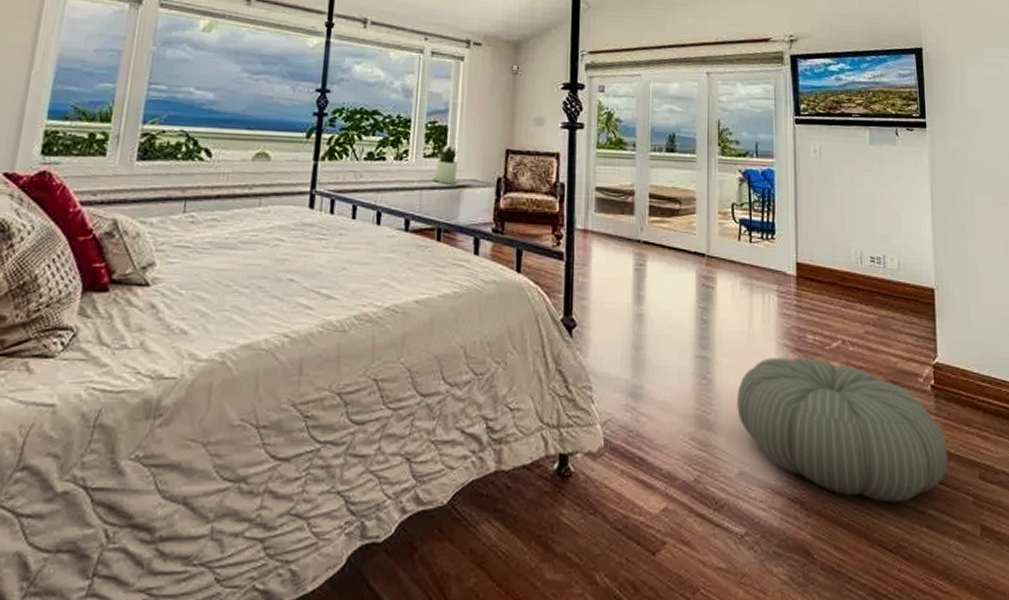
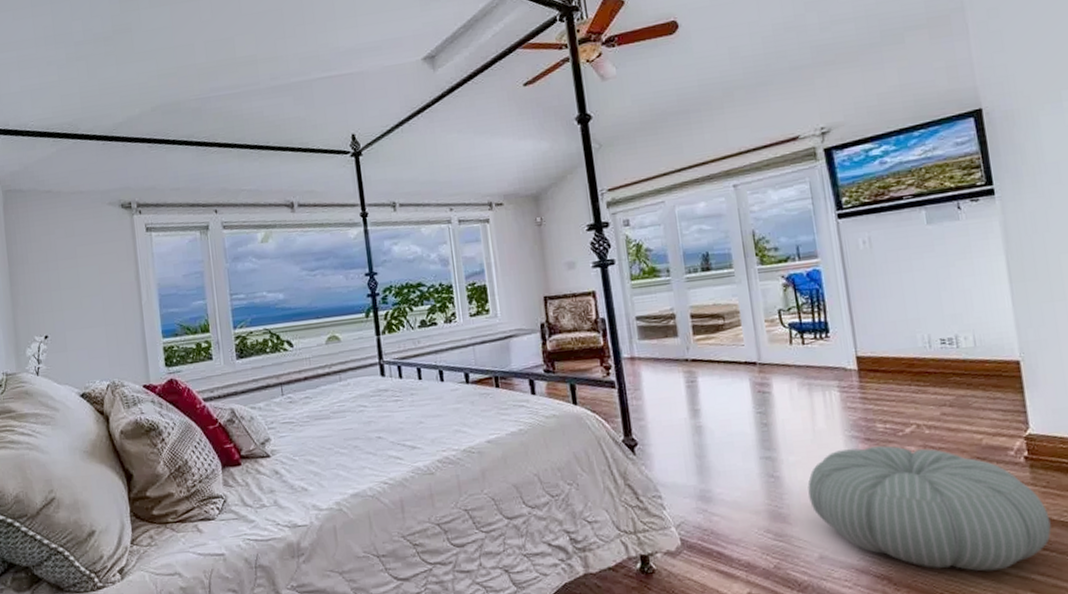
planter: present [433,146,458,185] -> none [482,302,504,337]

